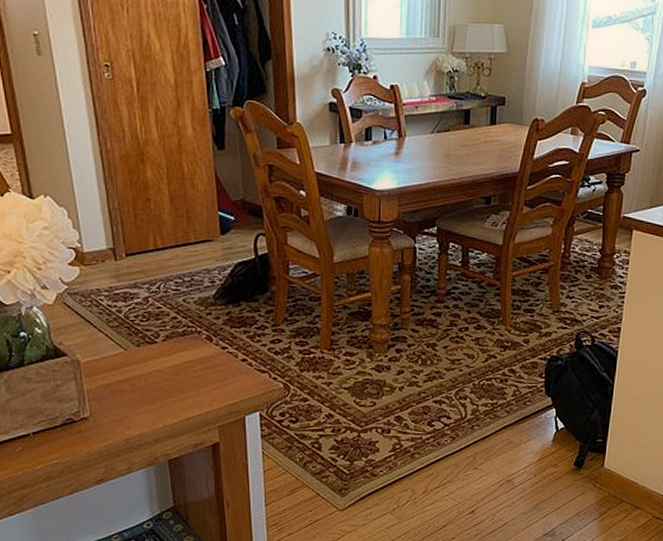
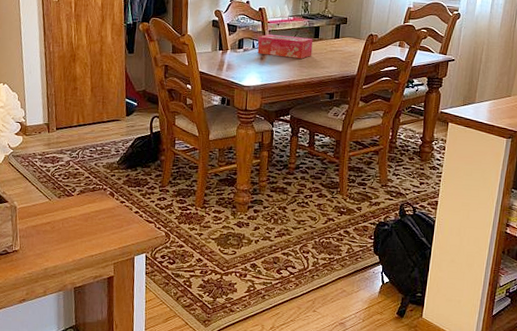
tissue box: none [391,120,463,153] -> present [257,34,313,59]

